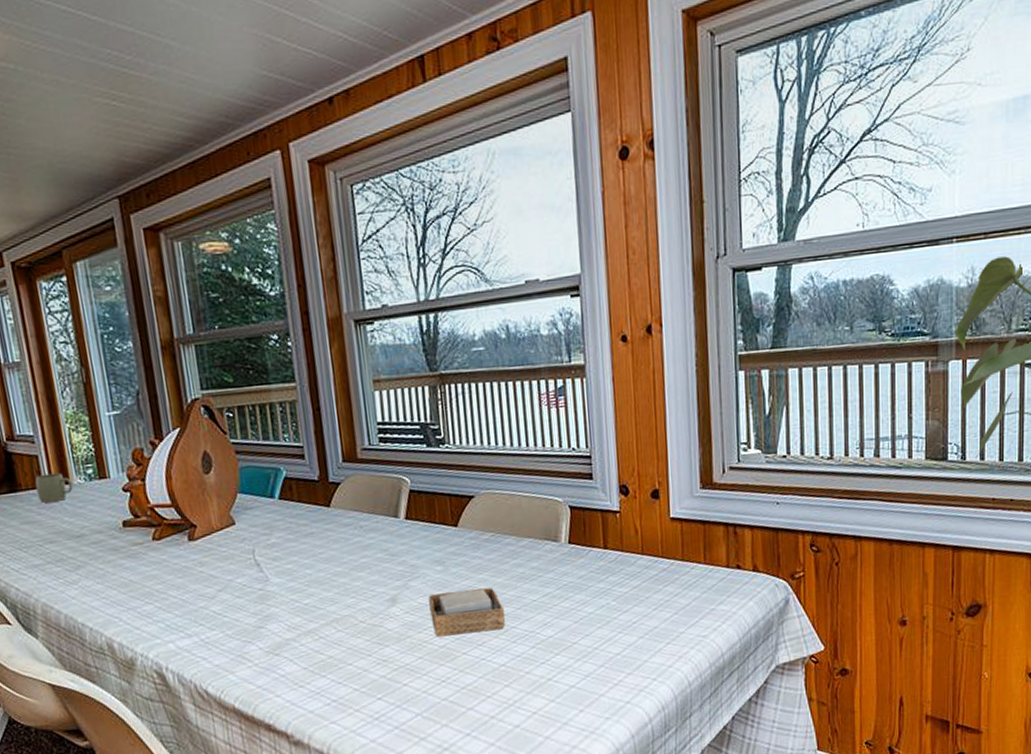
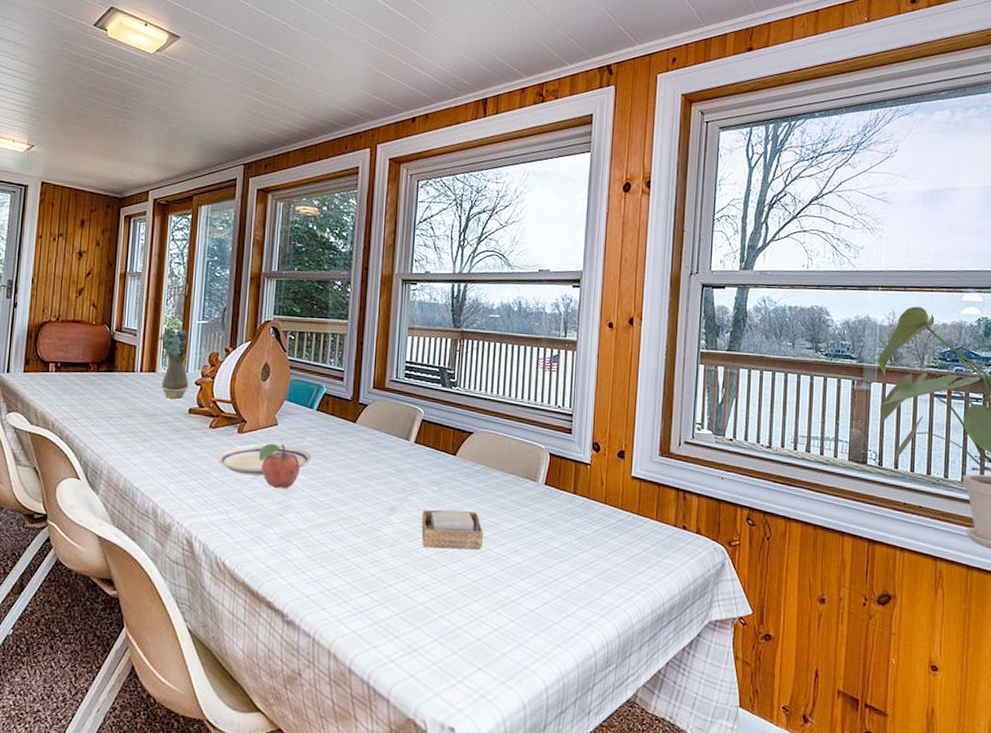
mug: present [35,472,73,503] -> none [128,361,158,385]
vase: none [64,423,116,513] -> present [159,325,189,399]
plate: none [171,547,285,589] -> present [217,445,312,476]
fruit: none [219,545,274,599] -> present [258,443,300,489]

